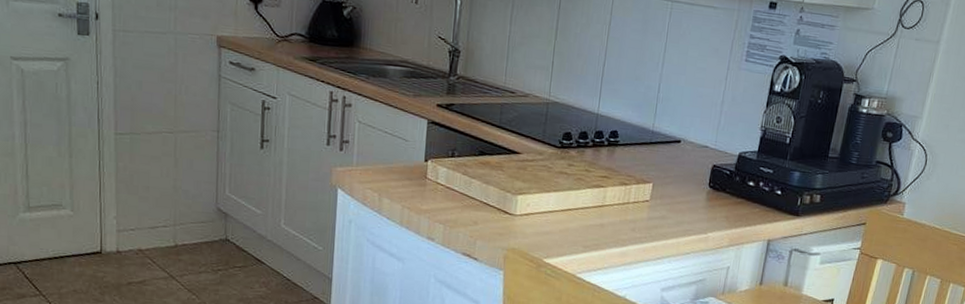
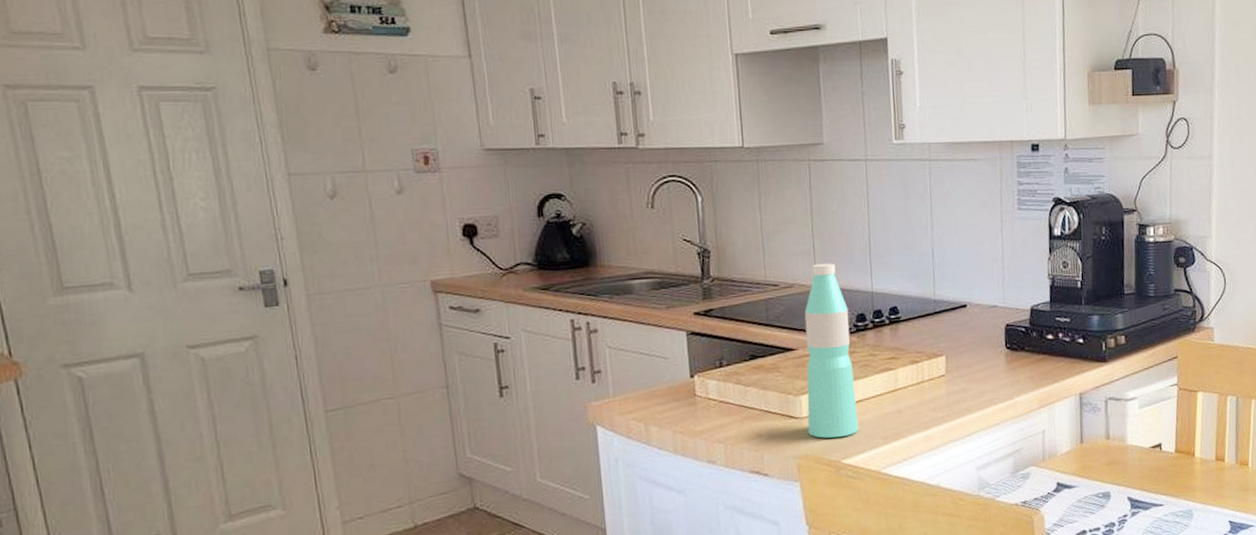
water bottle: none [518,79,574,239] -> present [804,263,859,438]

